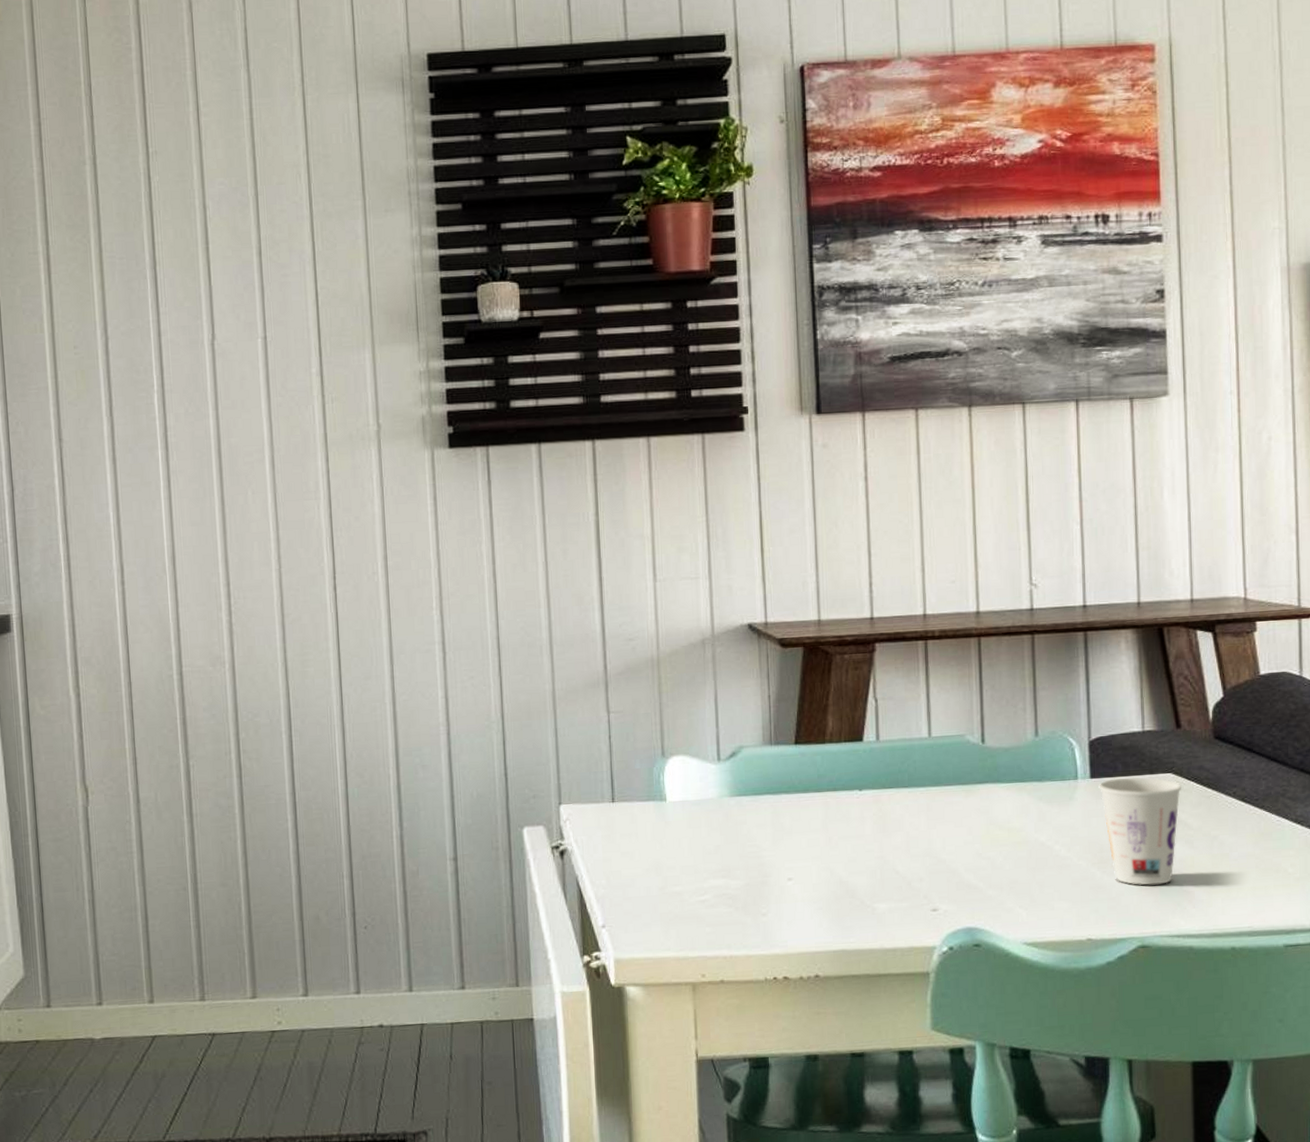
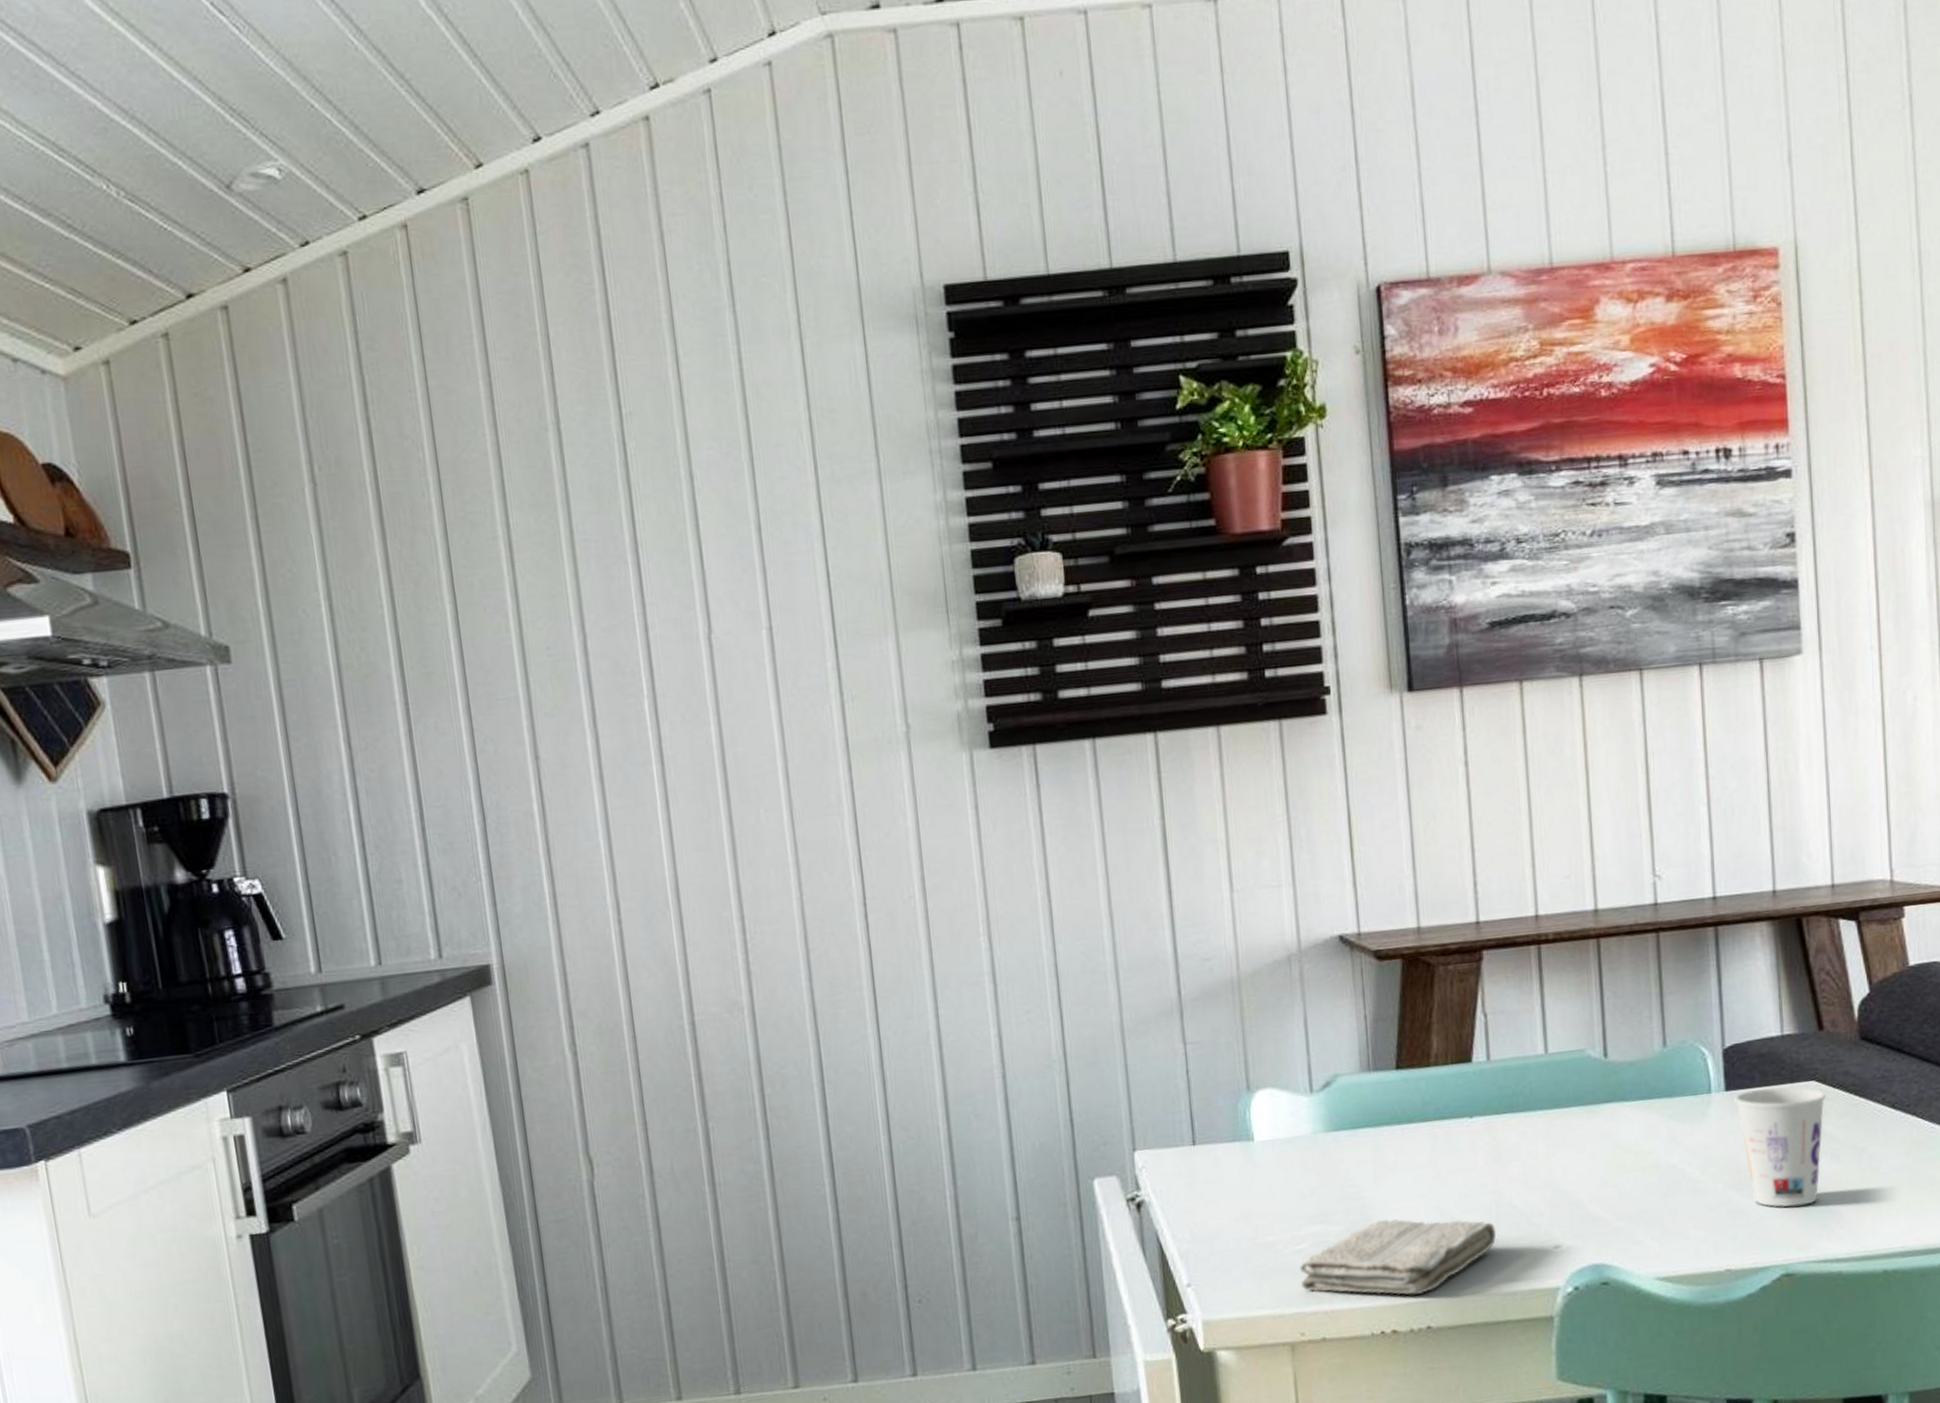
washcloth: none [702,877,880,946] -> present [1300,1219,1496,1296]

